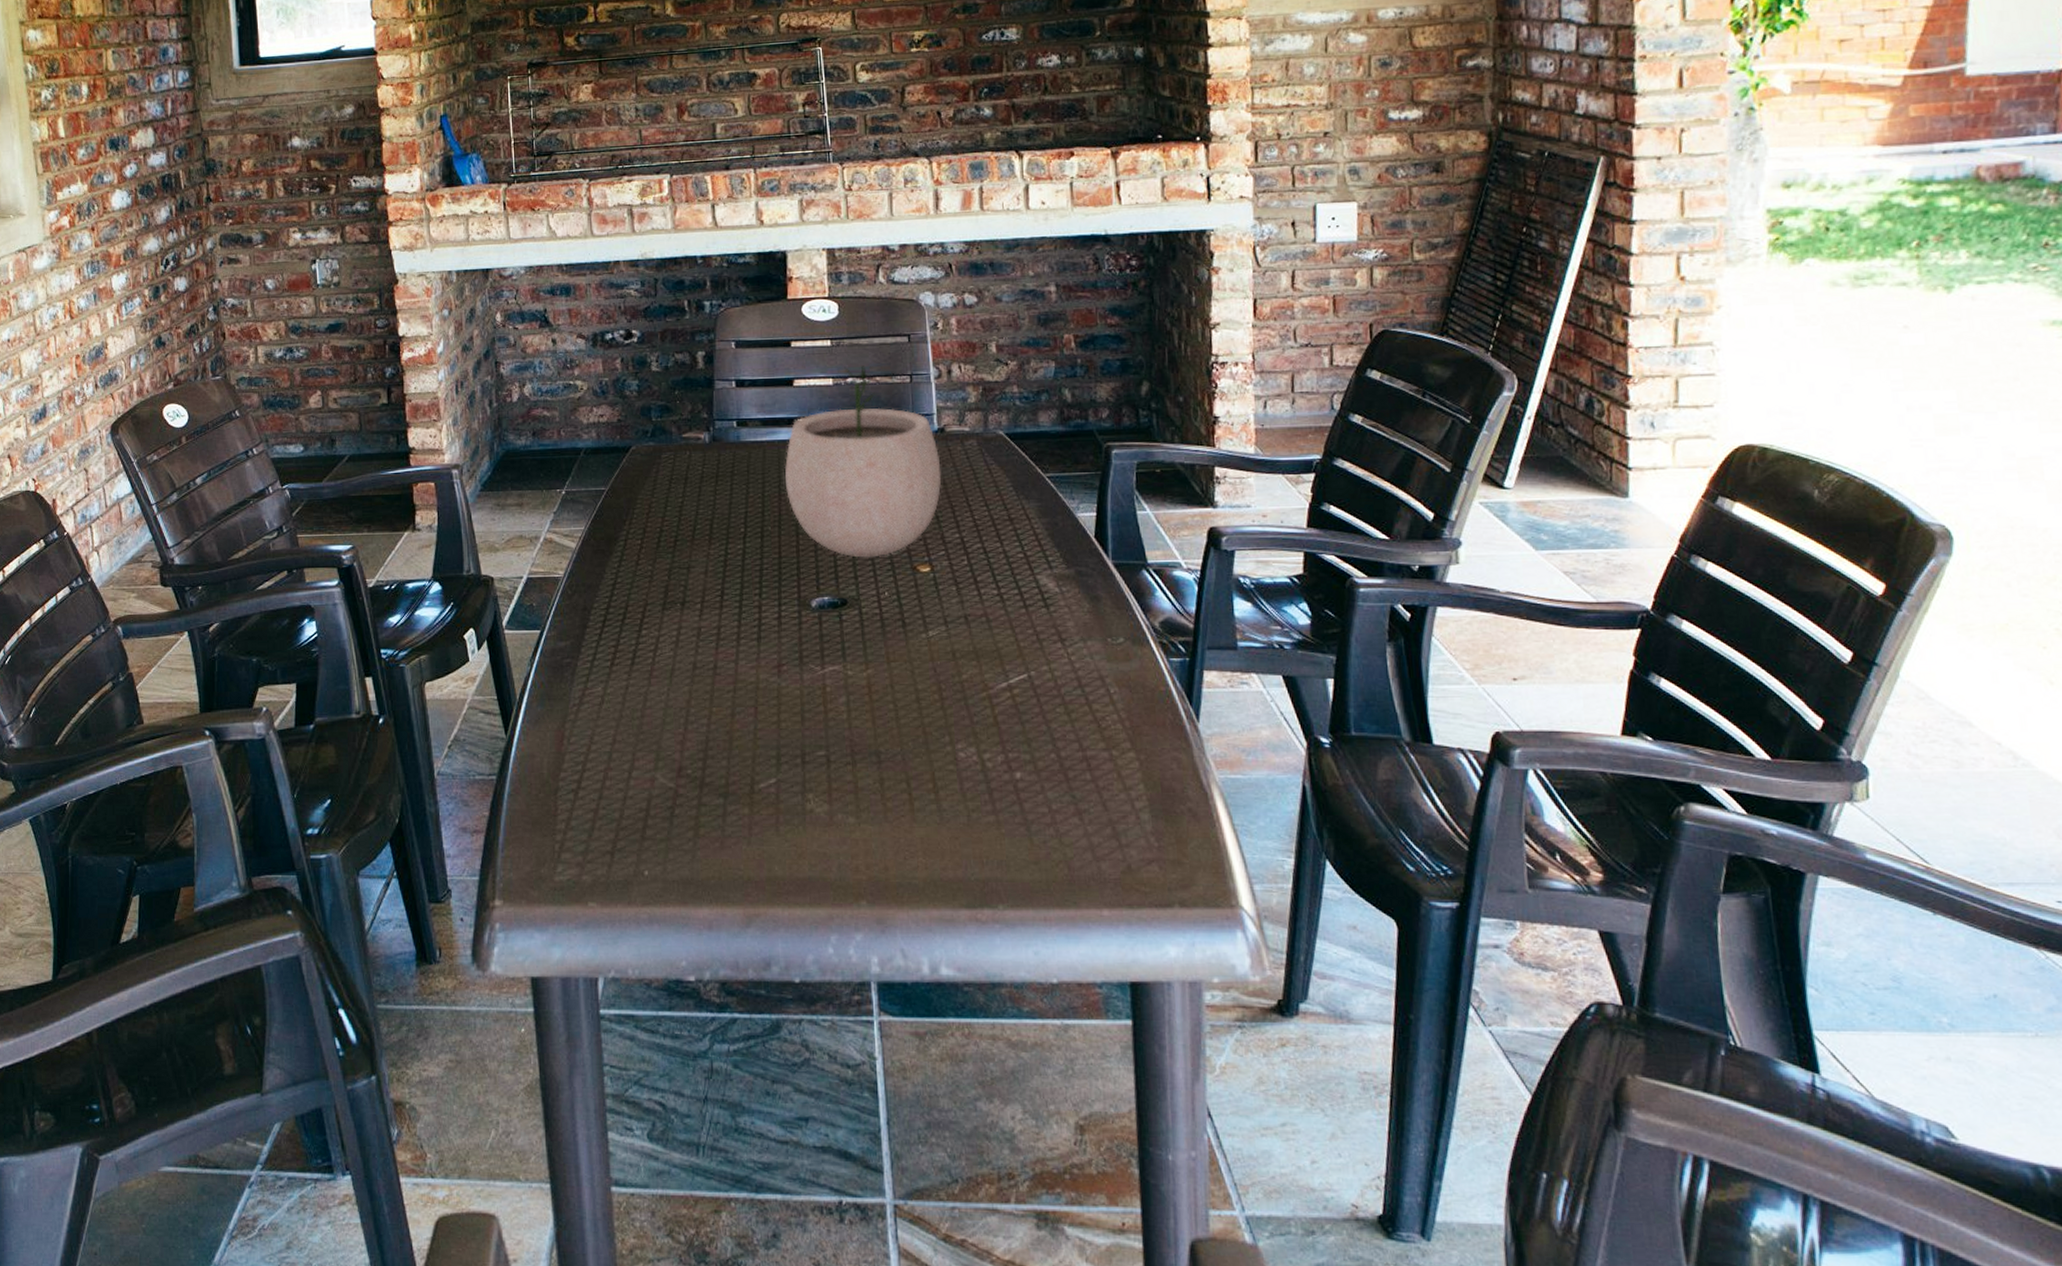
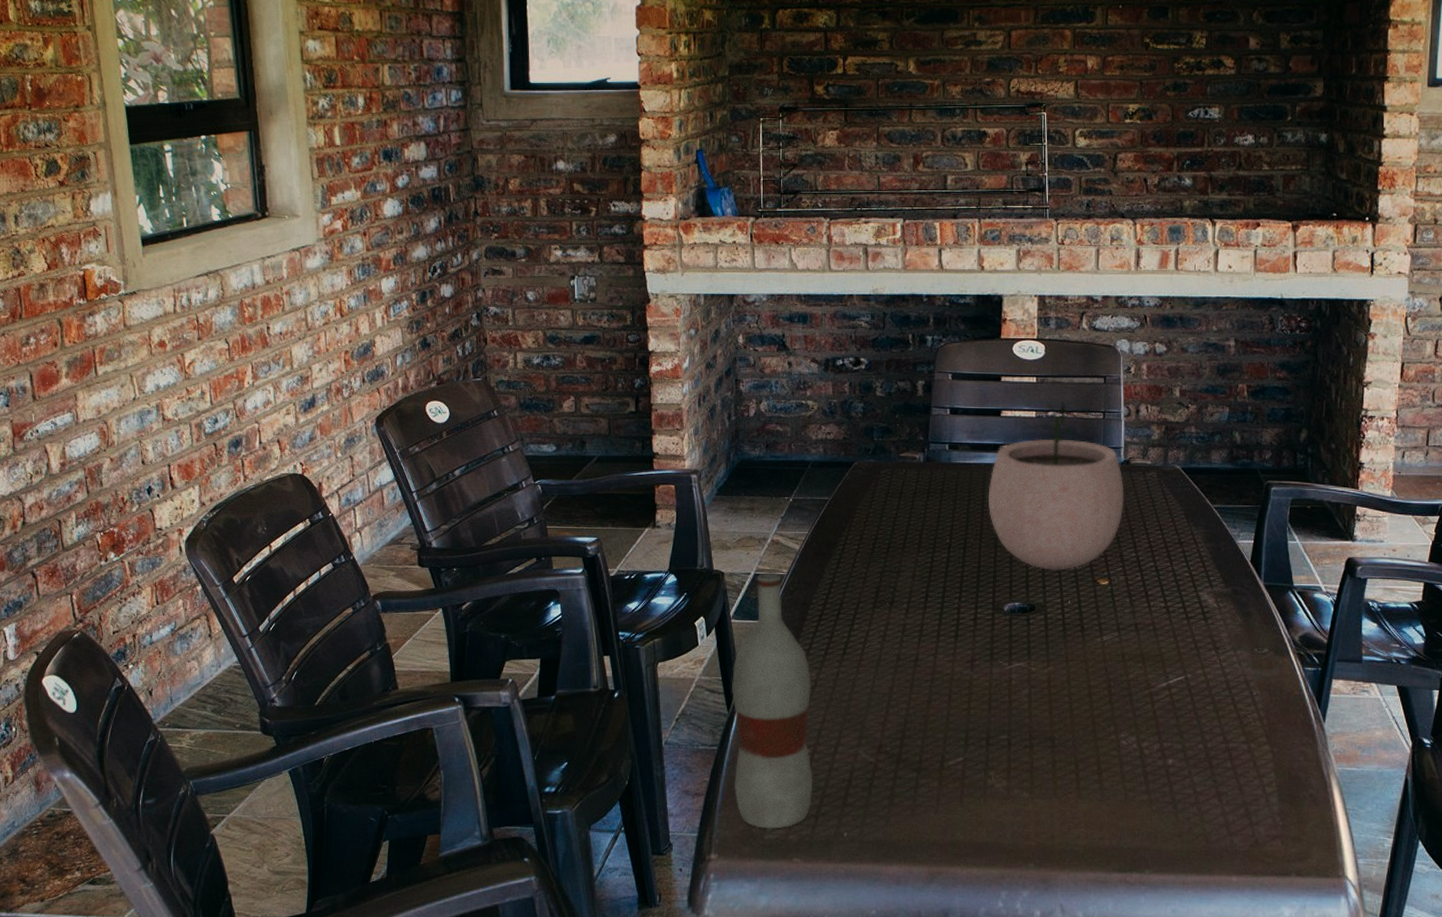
bottle: none [508,574,607,869] -> present [732,572,813,829]

